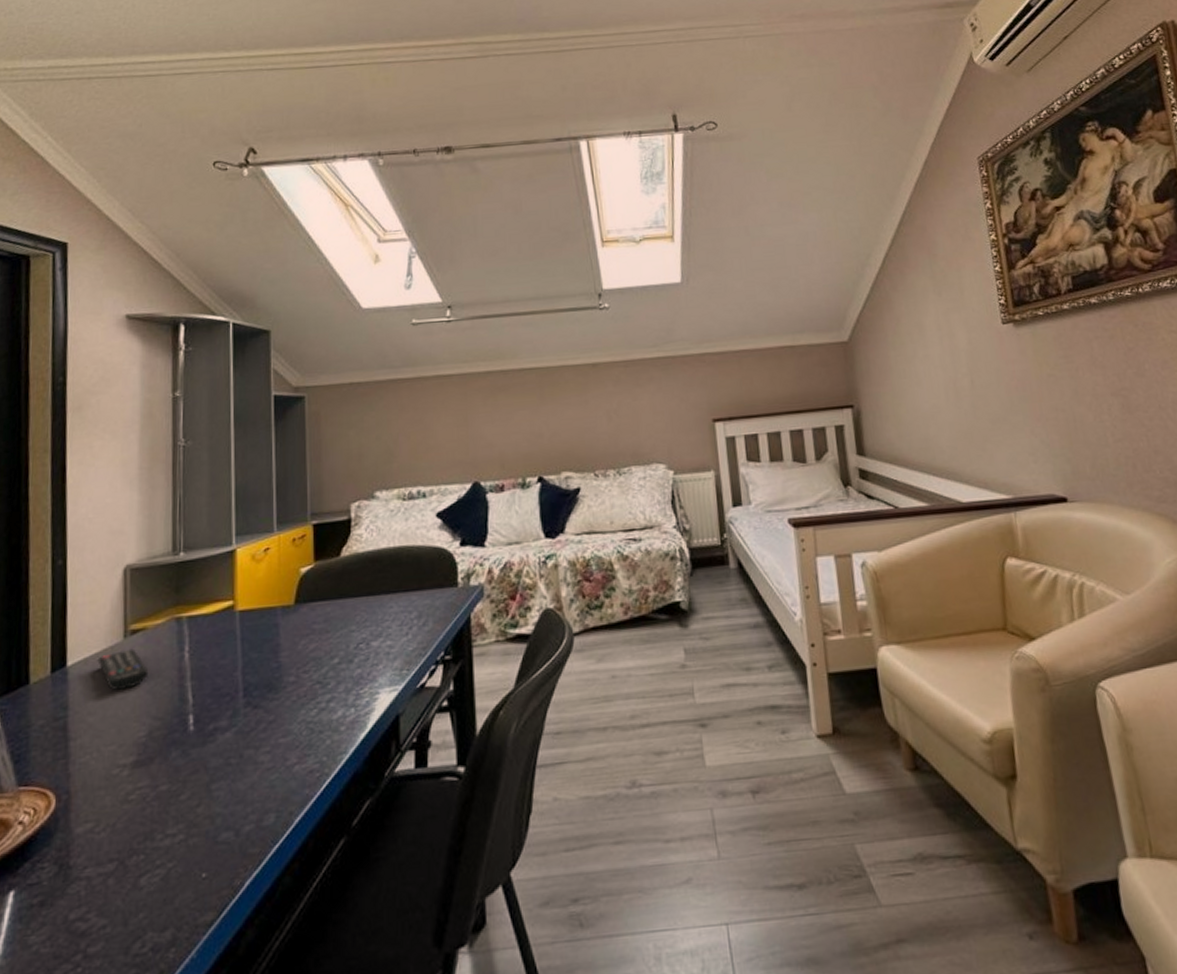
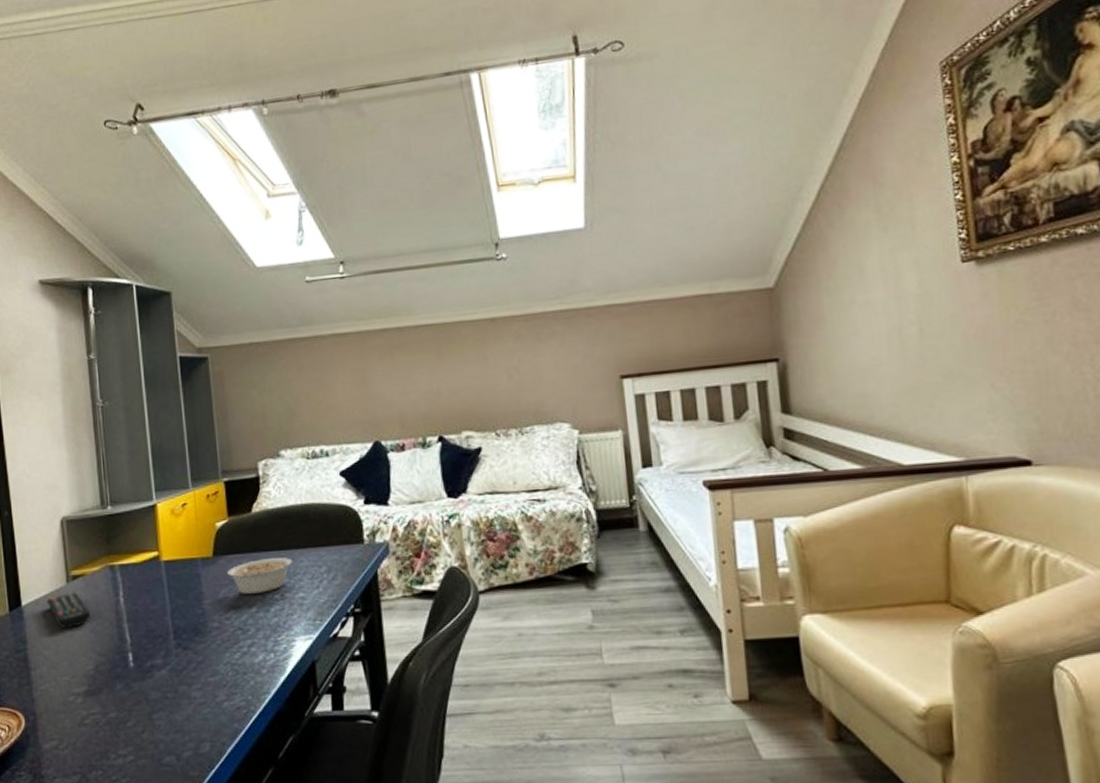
legume: none [309,603,386,645] -> present [227,558,297,595]

